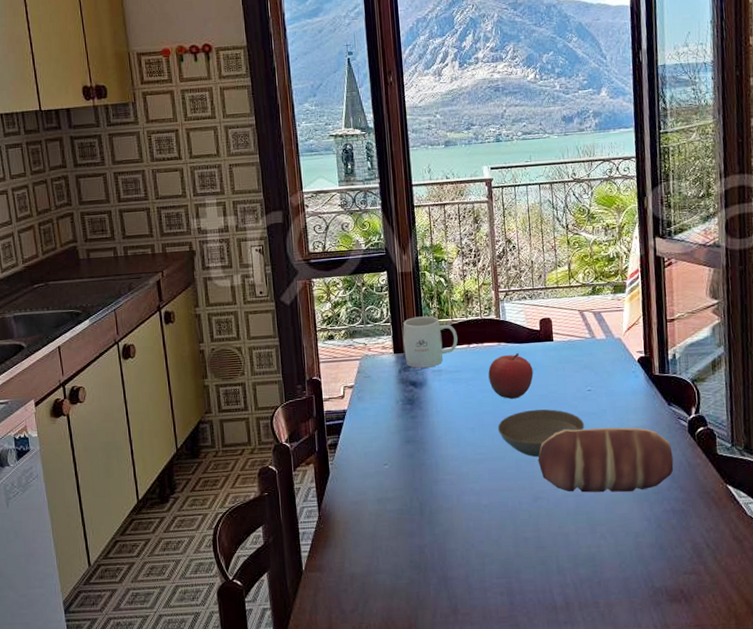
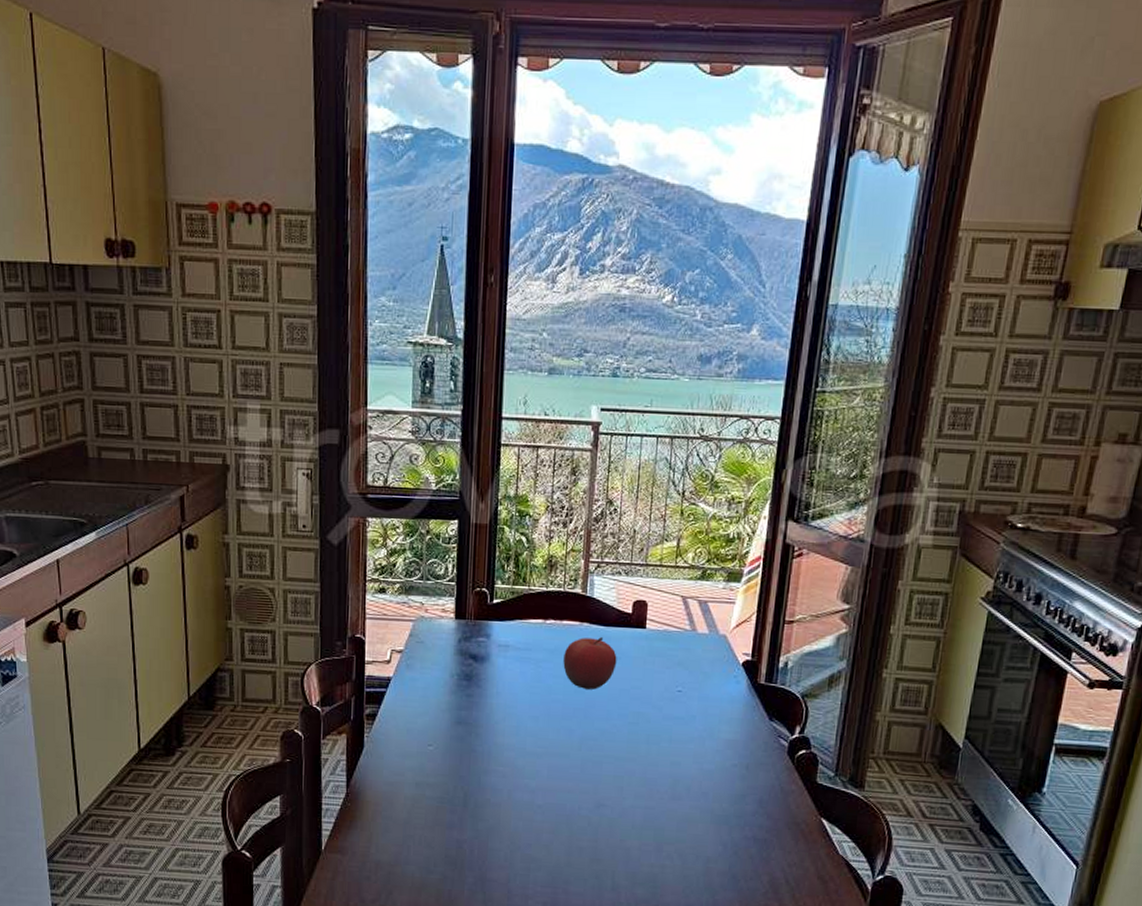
mug: present [402,316,458,369] -> none [467,579,533,641]
bowl: present [497,409,585,458] -> none [565,704,668,760]
bread loaf: present [538,427,674,493] -> none [607,732,765,812]

